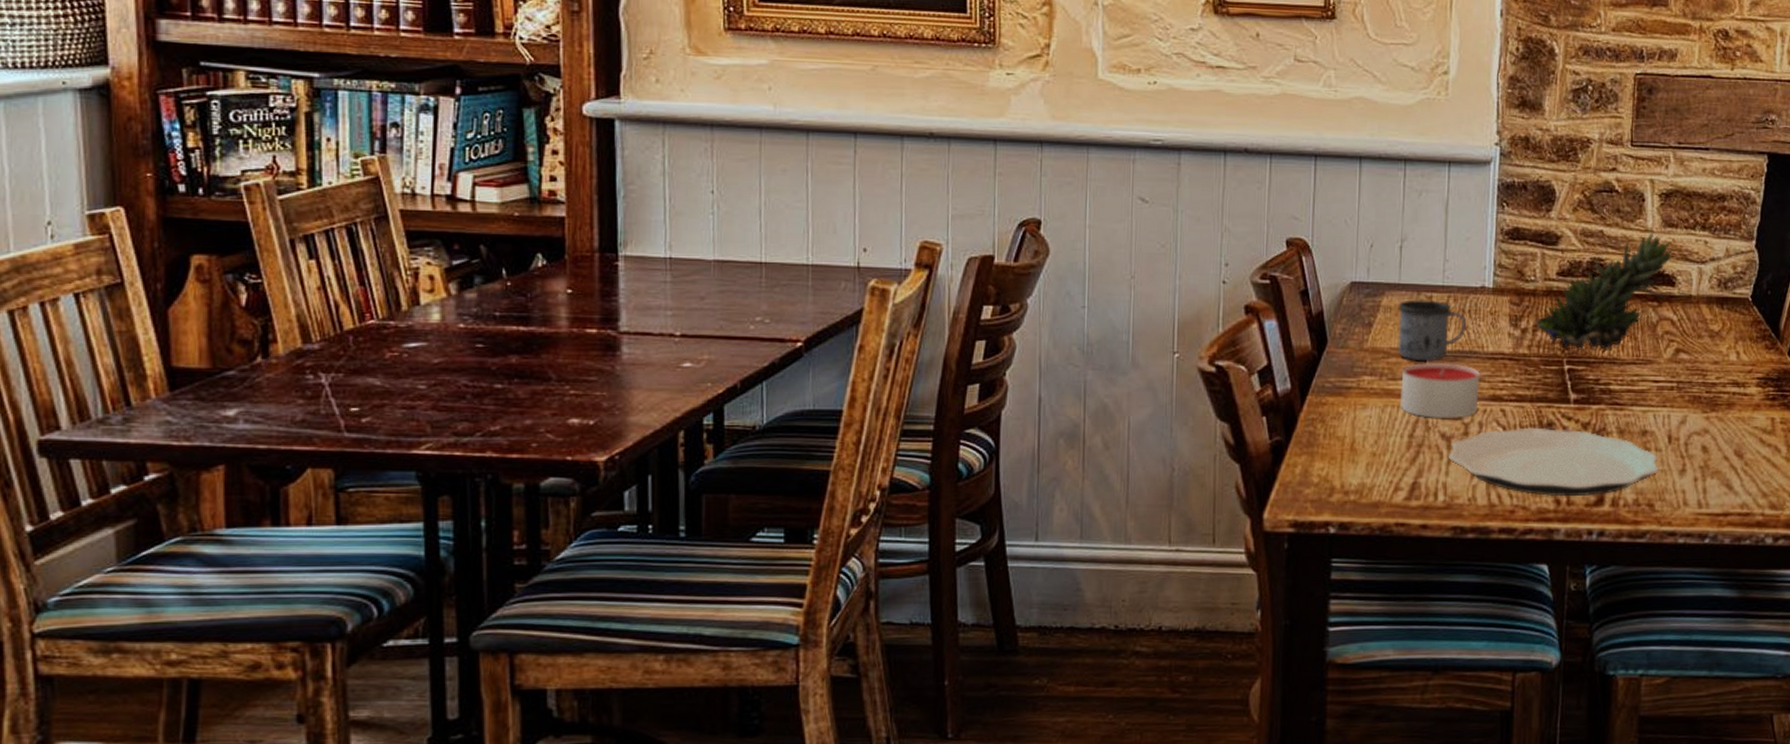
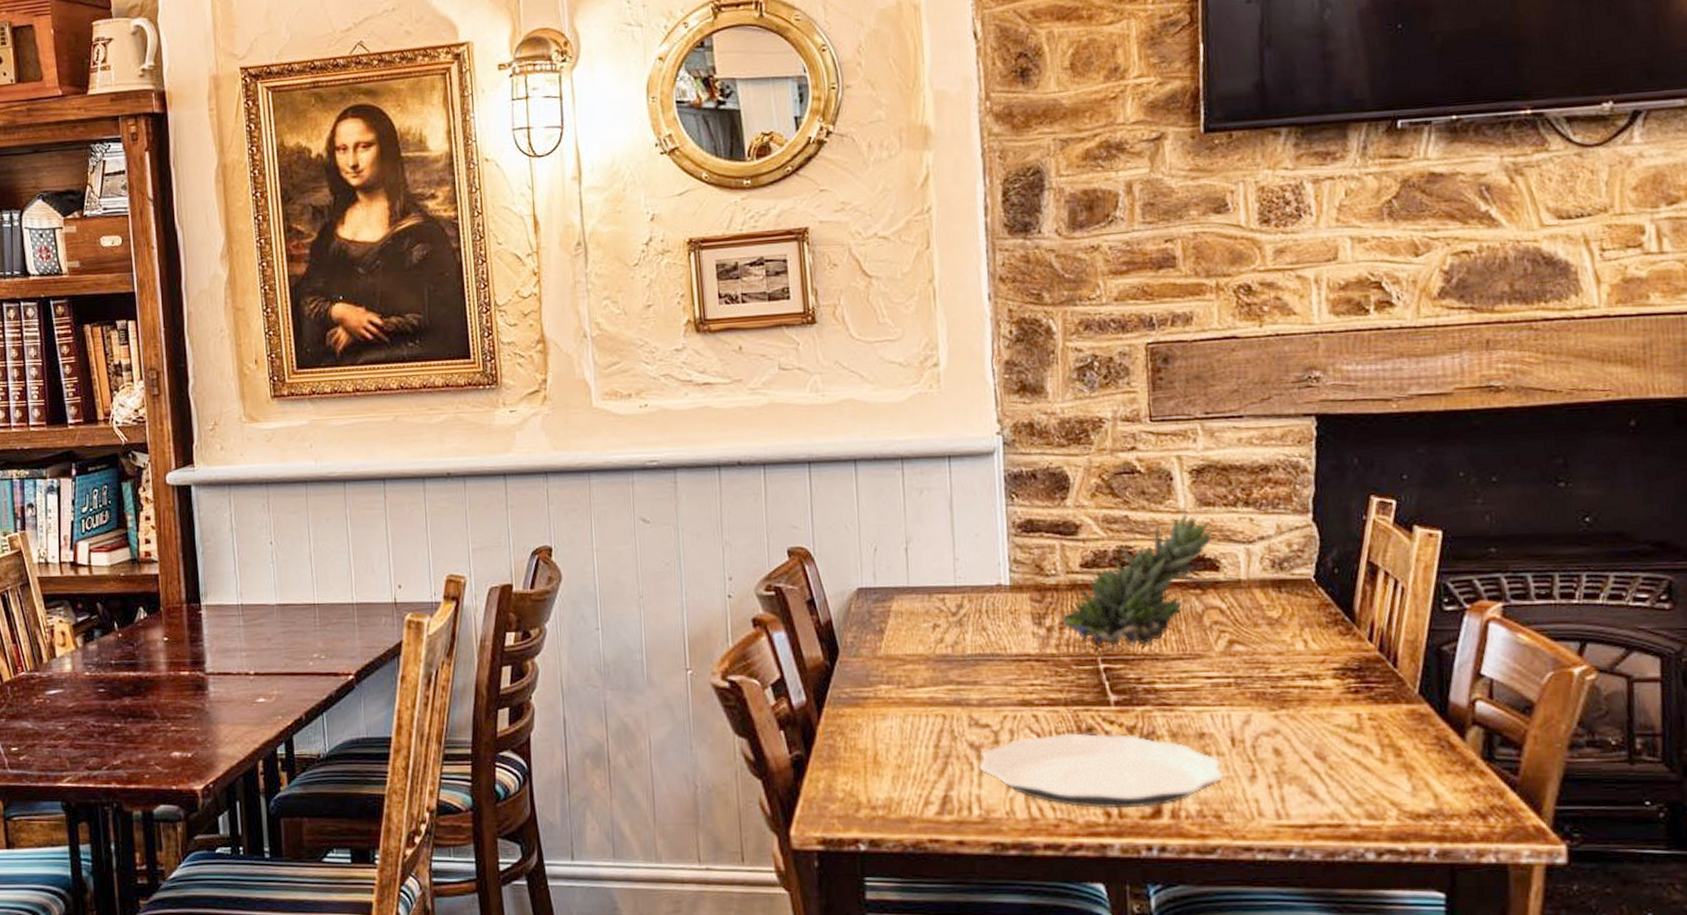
mug: present [1398,300,1467,362] -> none [909,602,986,667]
candle: present [1400,362,1481,418] -> none [920,666,1007,727]

